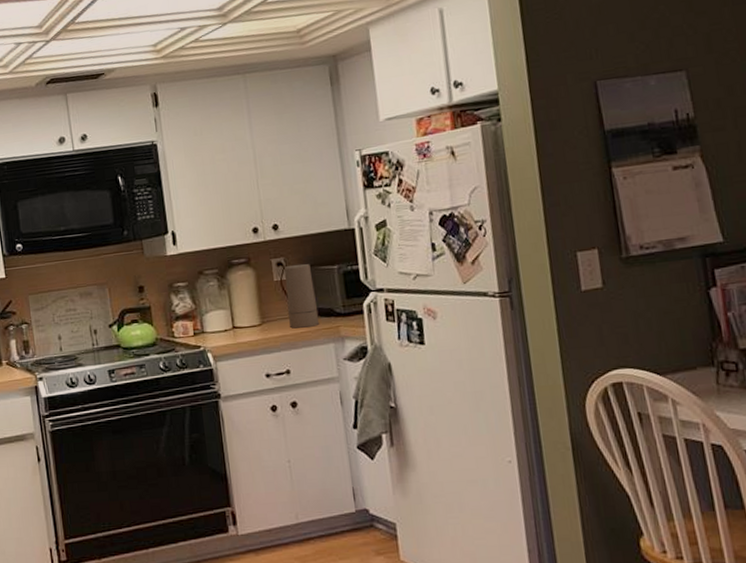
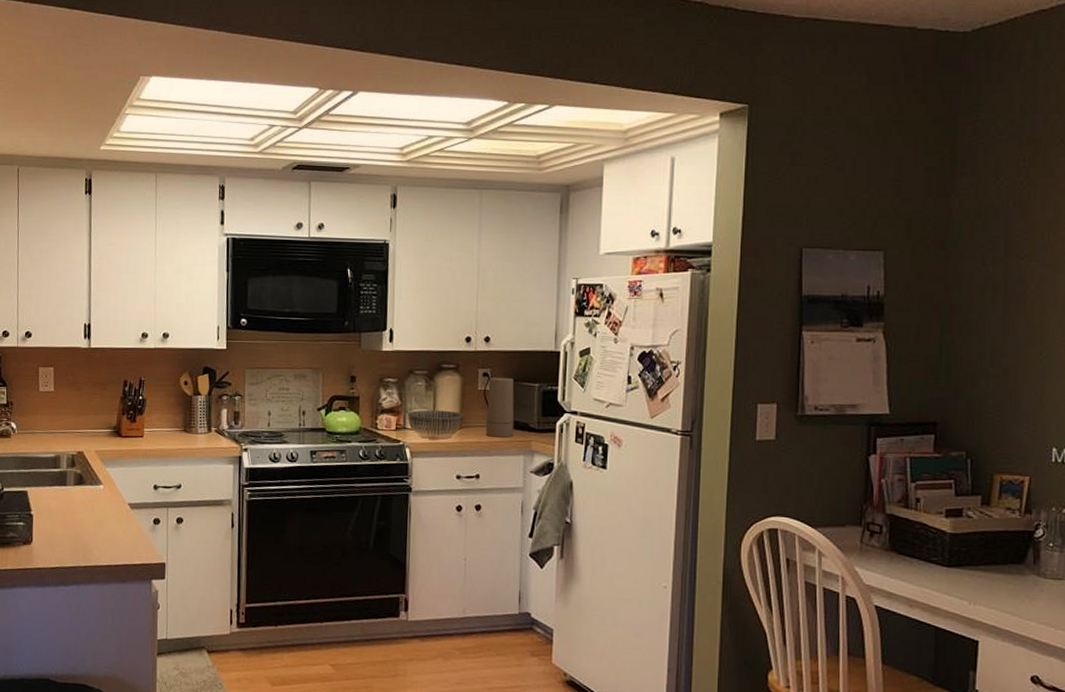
bowl: none [203,307,264,340] -> present [407,409,464,440]

